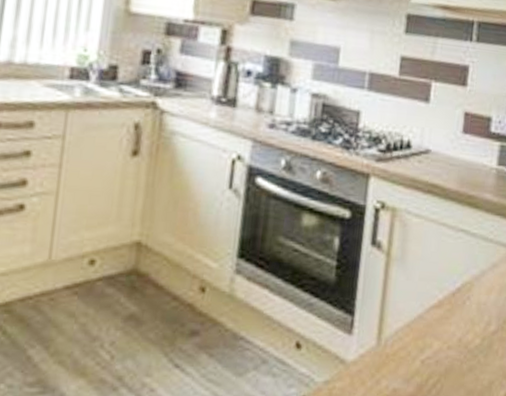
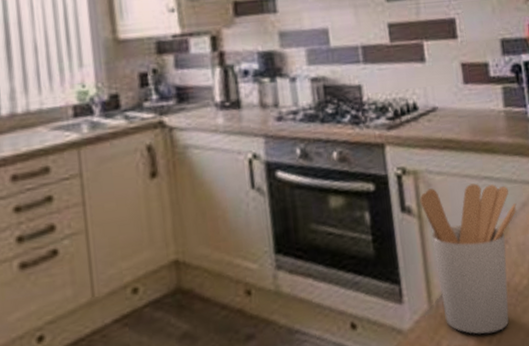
utensil holder: none [390,228,487,384] -> present [420,183,517,334]

